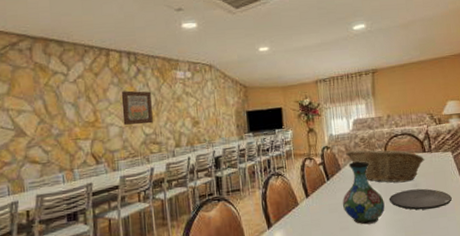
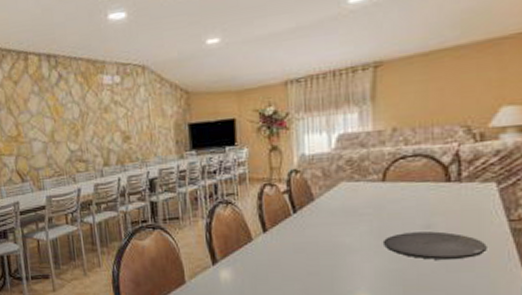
wall art: present [121,90,153,125] -> none [42,100,78,140]
vase: present [343,161,385,225] -> none [314,190,376,271]
fruit basket: present [346,149,425,183] -> none [323,175,449,222]

